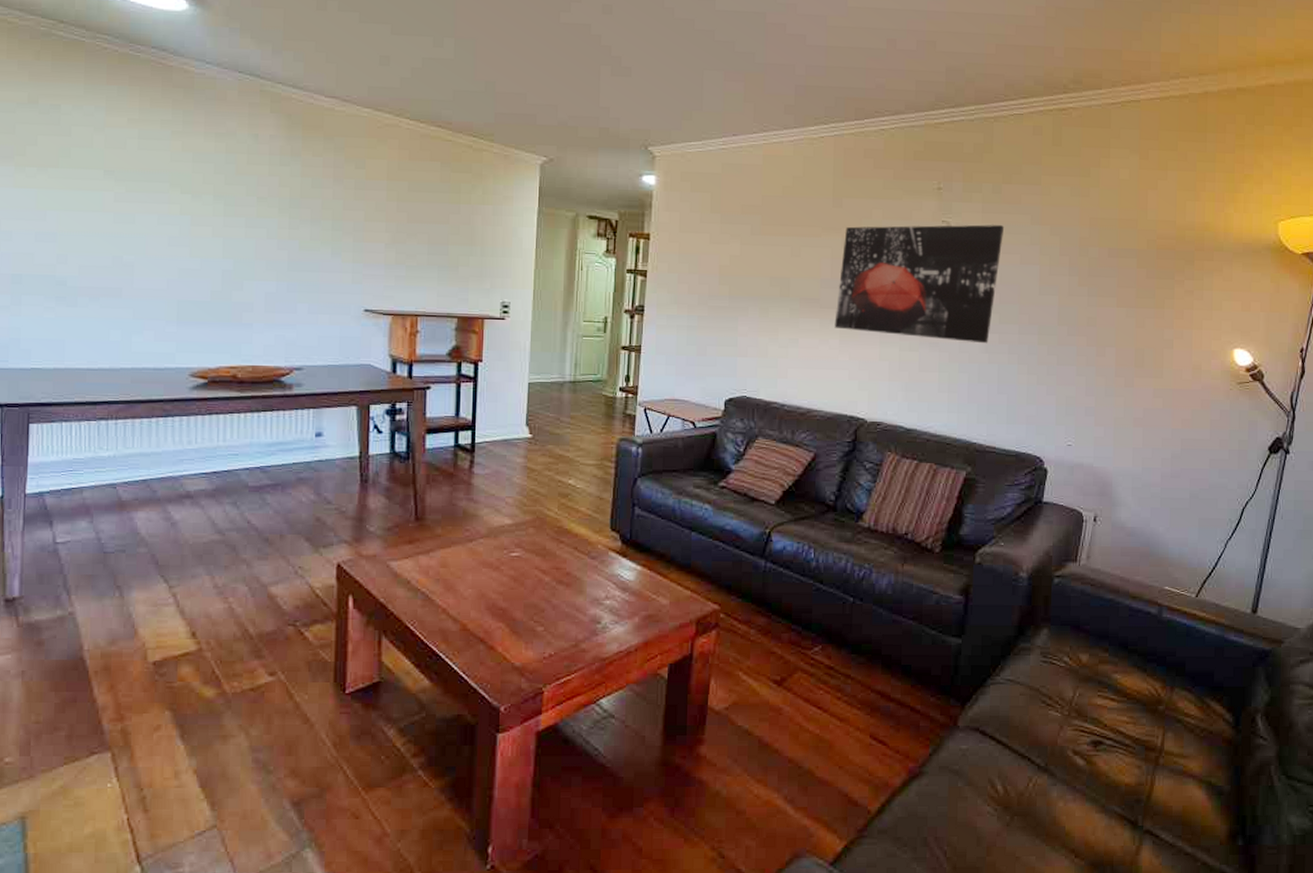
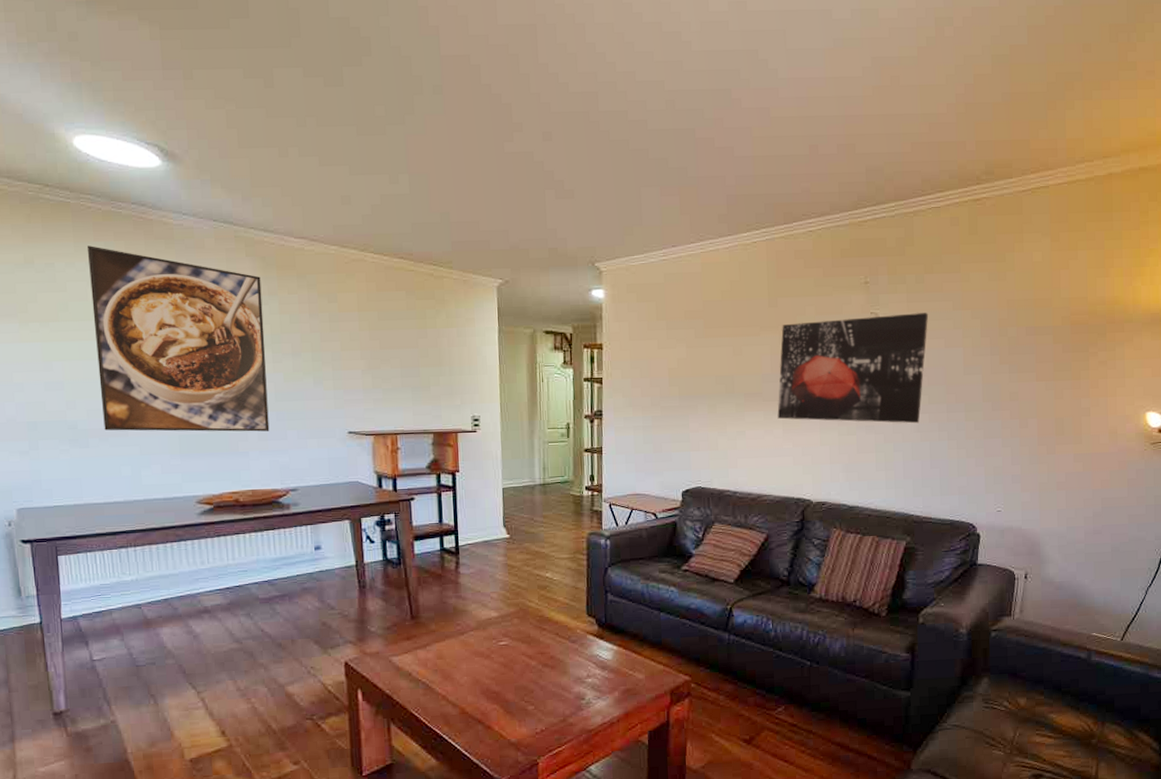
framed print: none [96,89,284,303] -> present [86,245,270,432]

